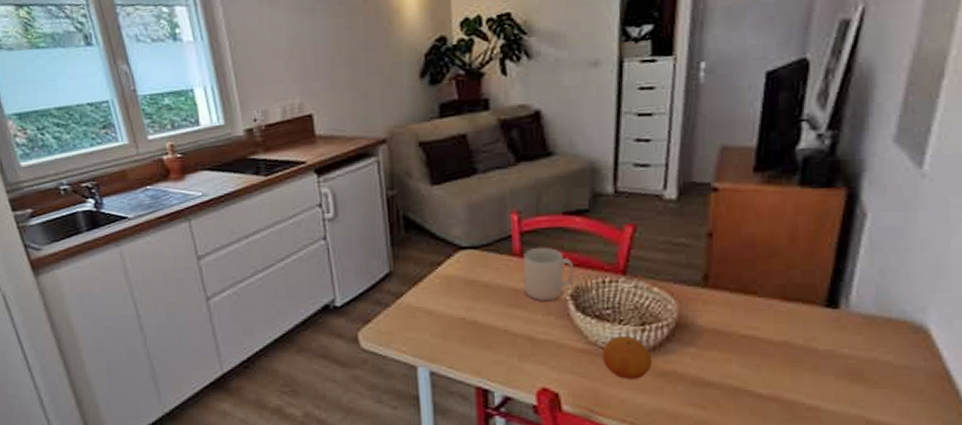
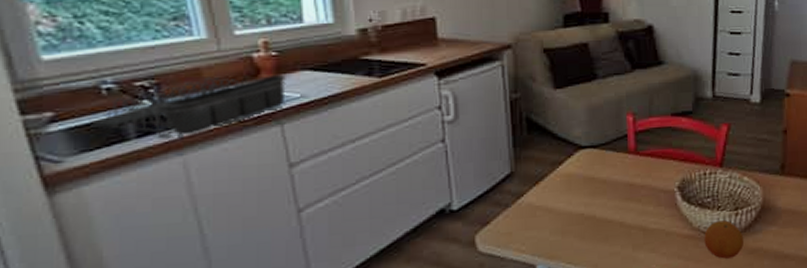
dish rack: none [55,174,190,232] -> present [89,74,286,139]
mug: present [522,247,575,300] -> none [636,144,682,193]

